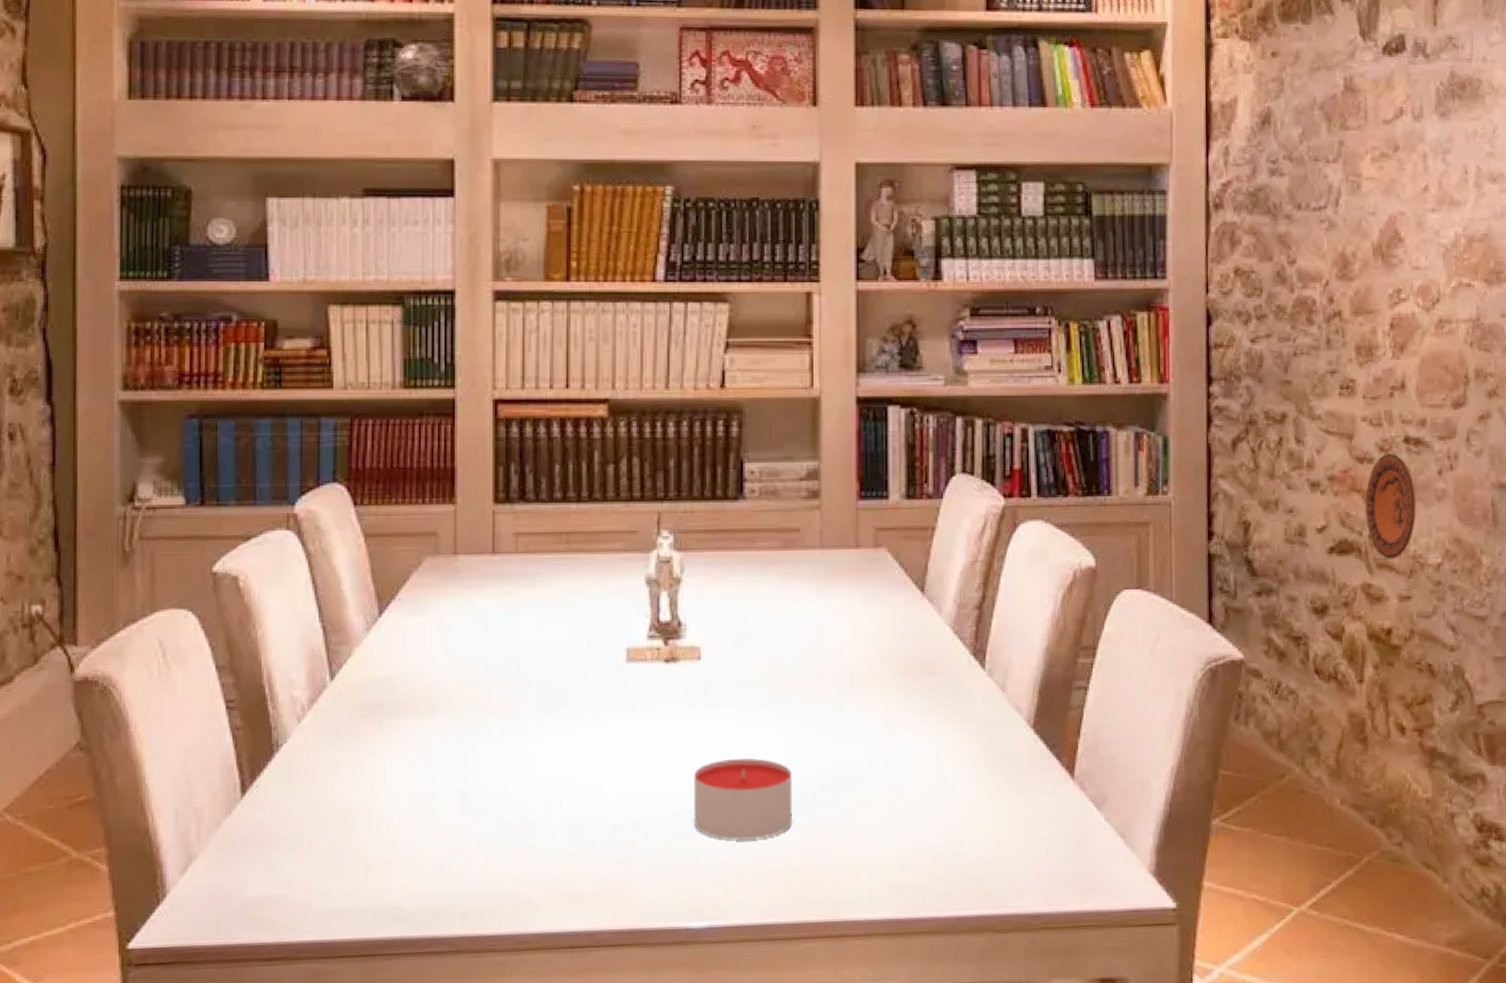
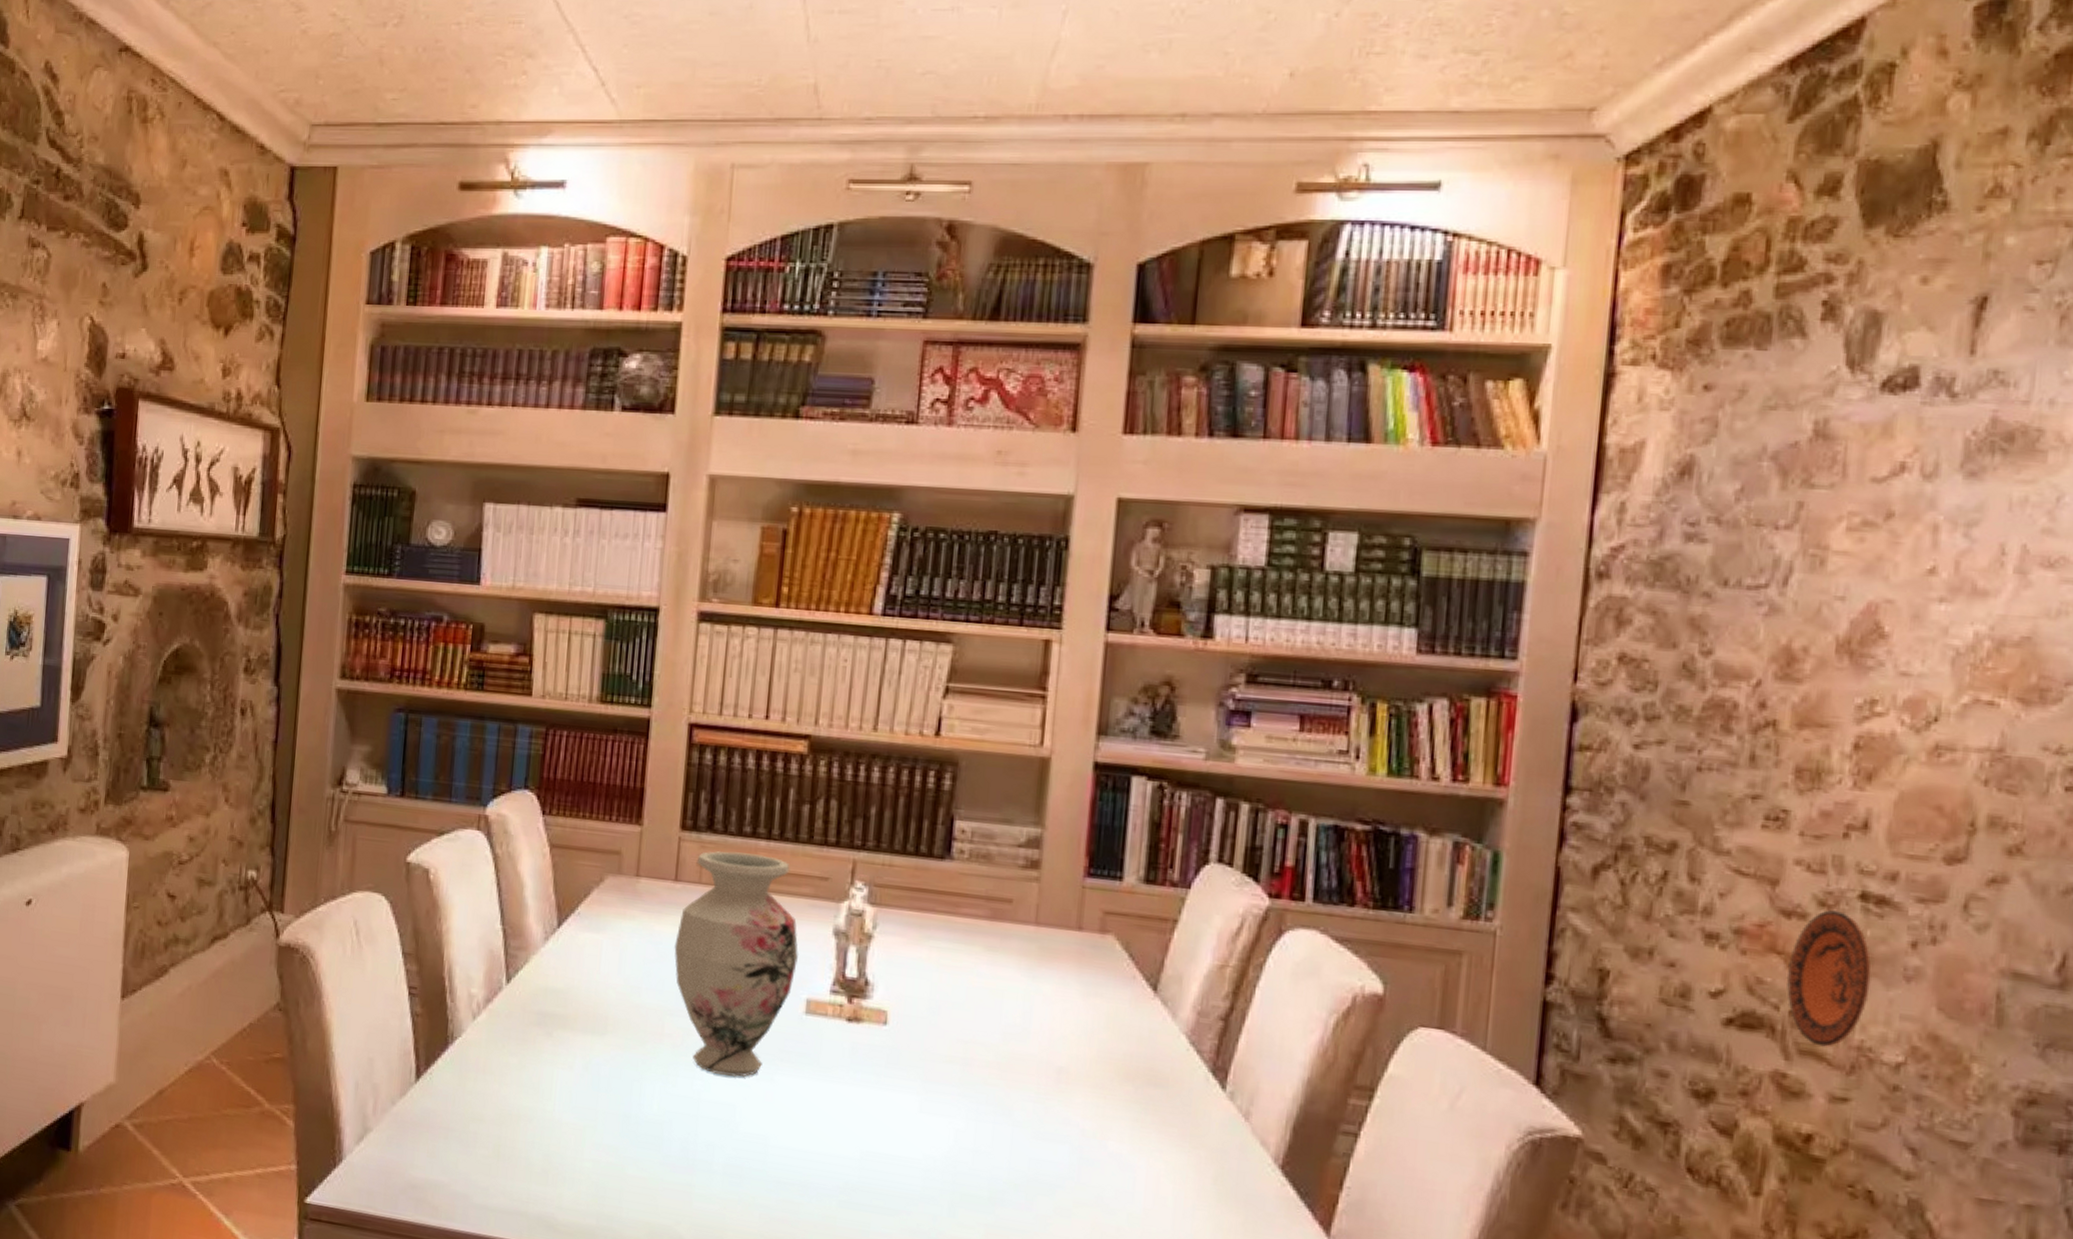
vase: none [497,518,615,734] -> present [674,851,798,1078]
candle: present [694,757,792,841] -> none [864,1135,979,1229]

